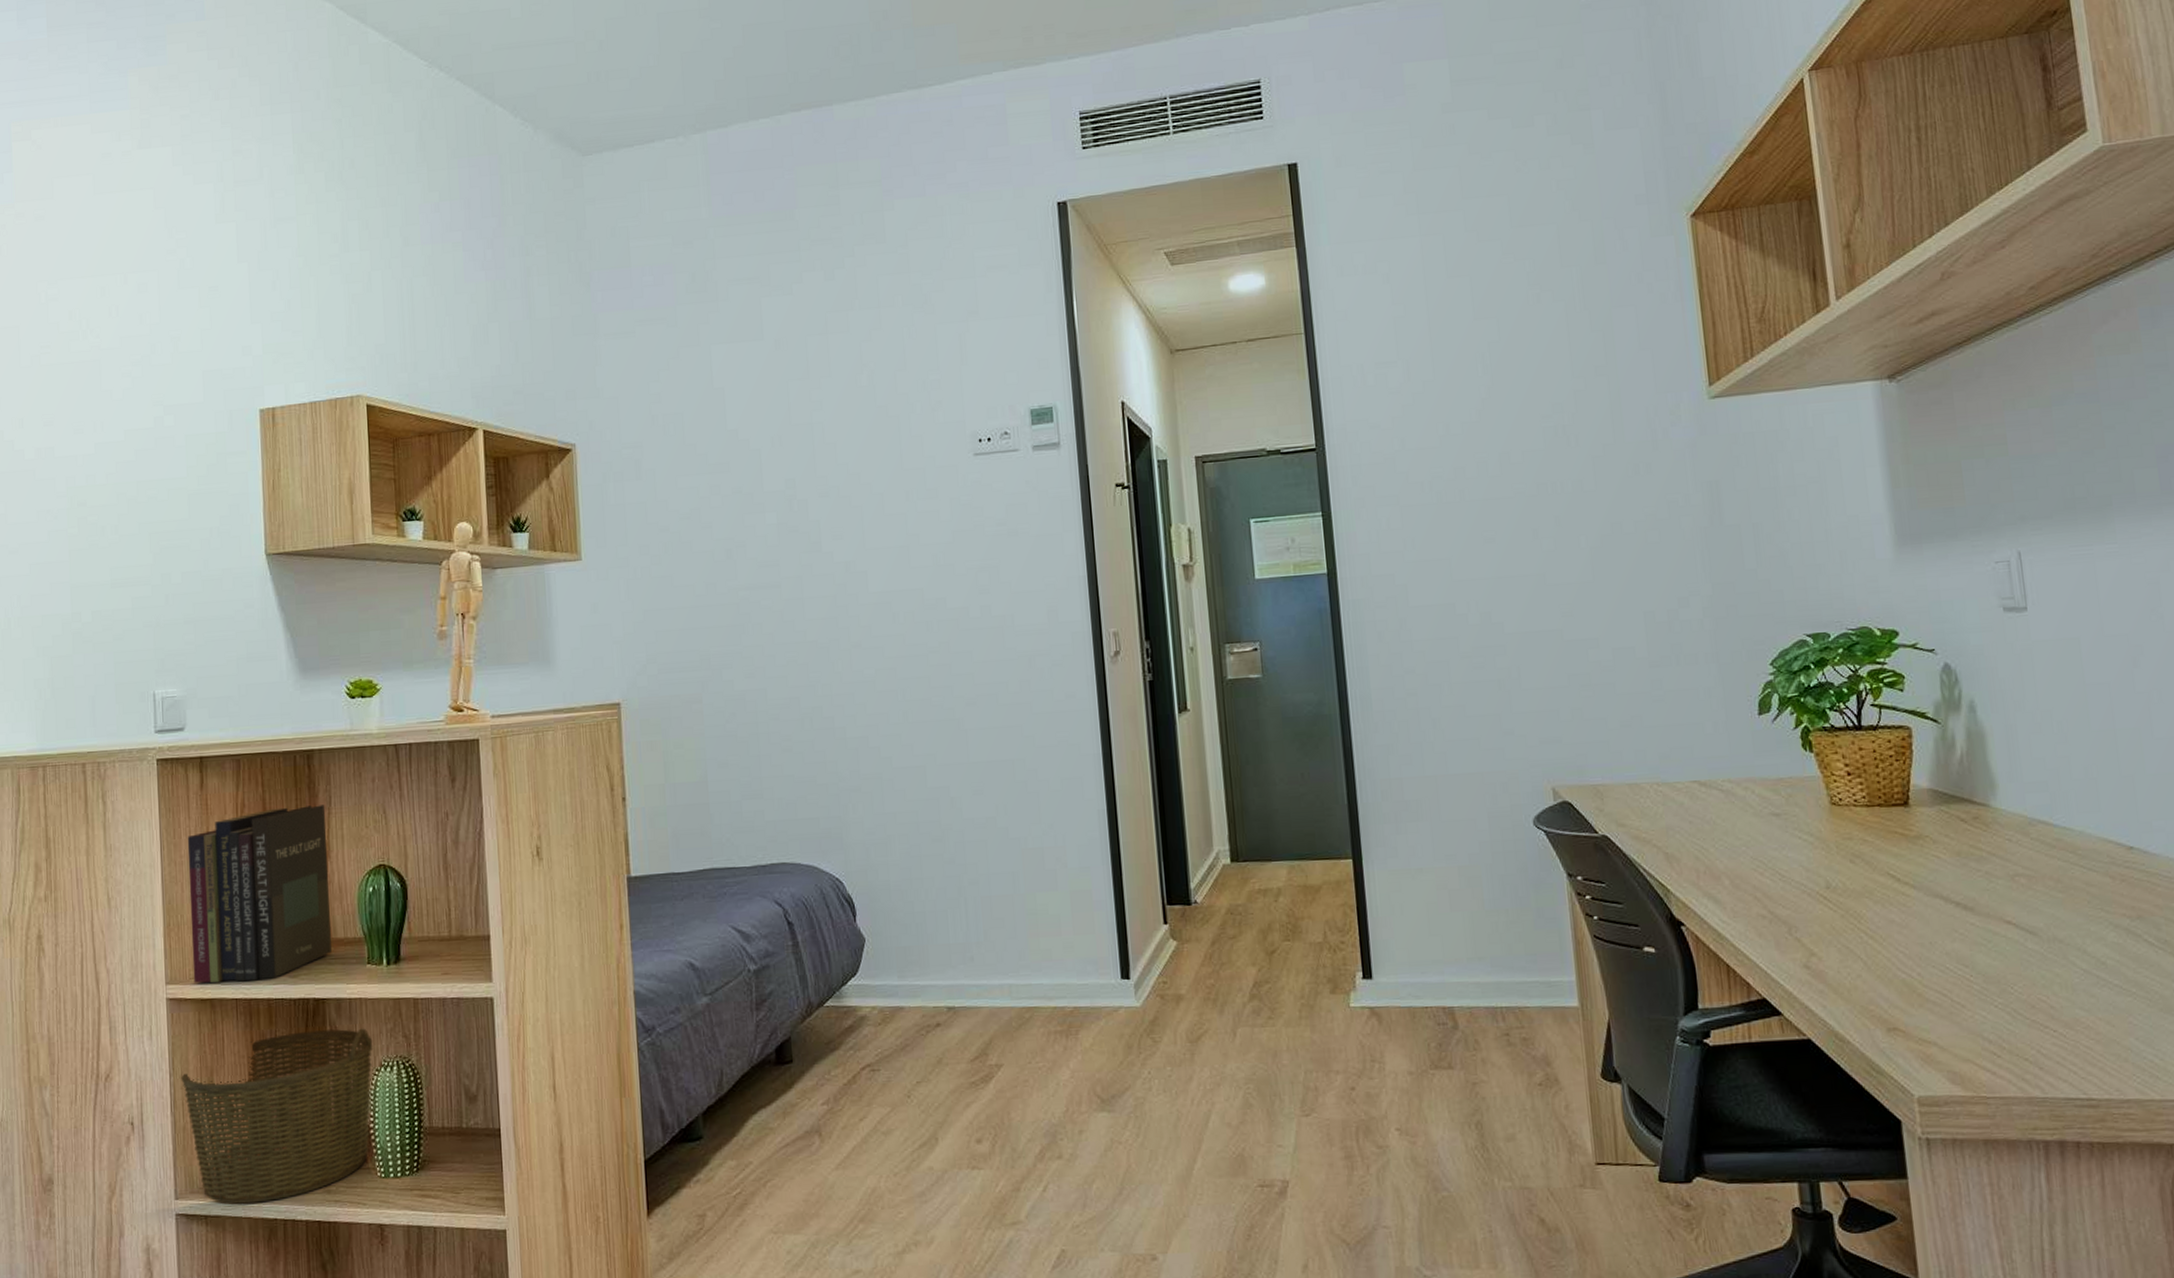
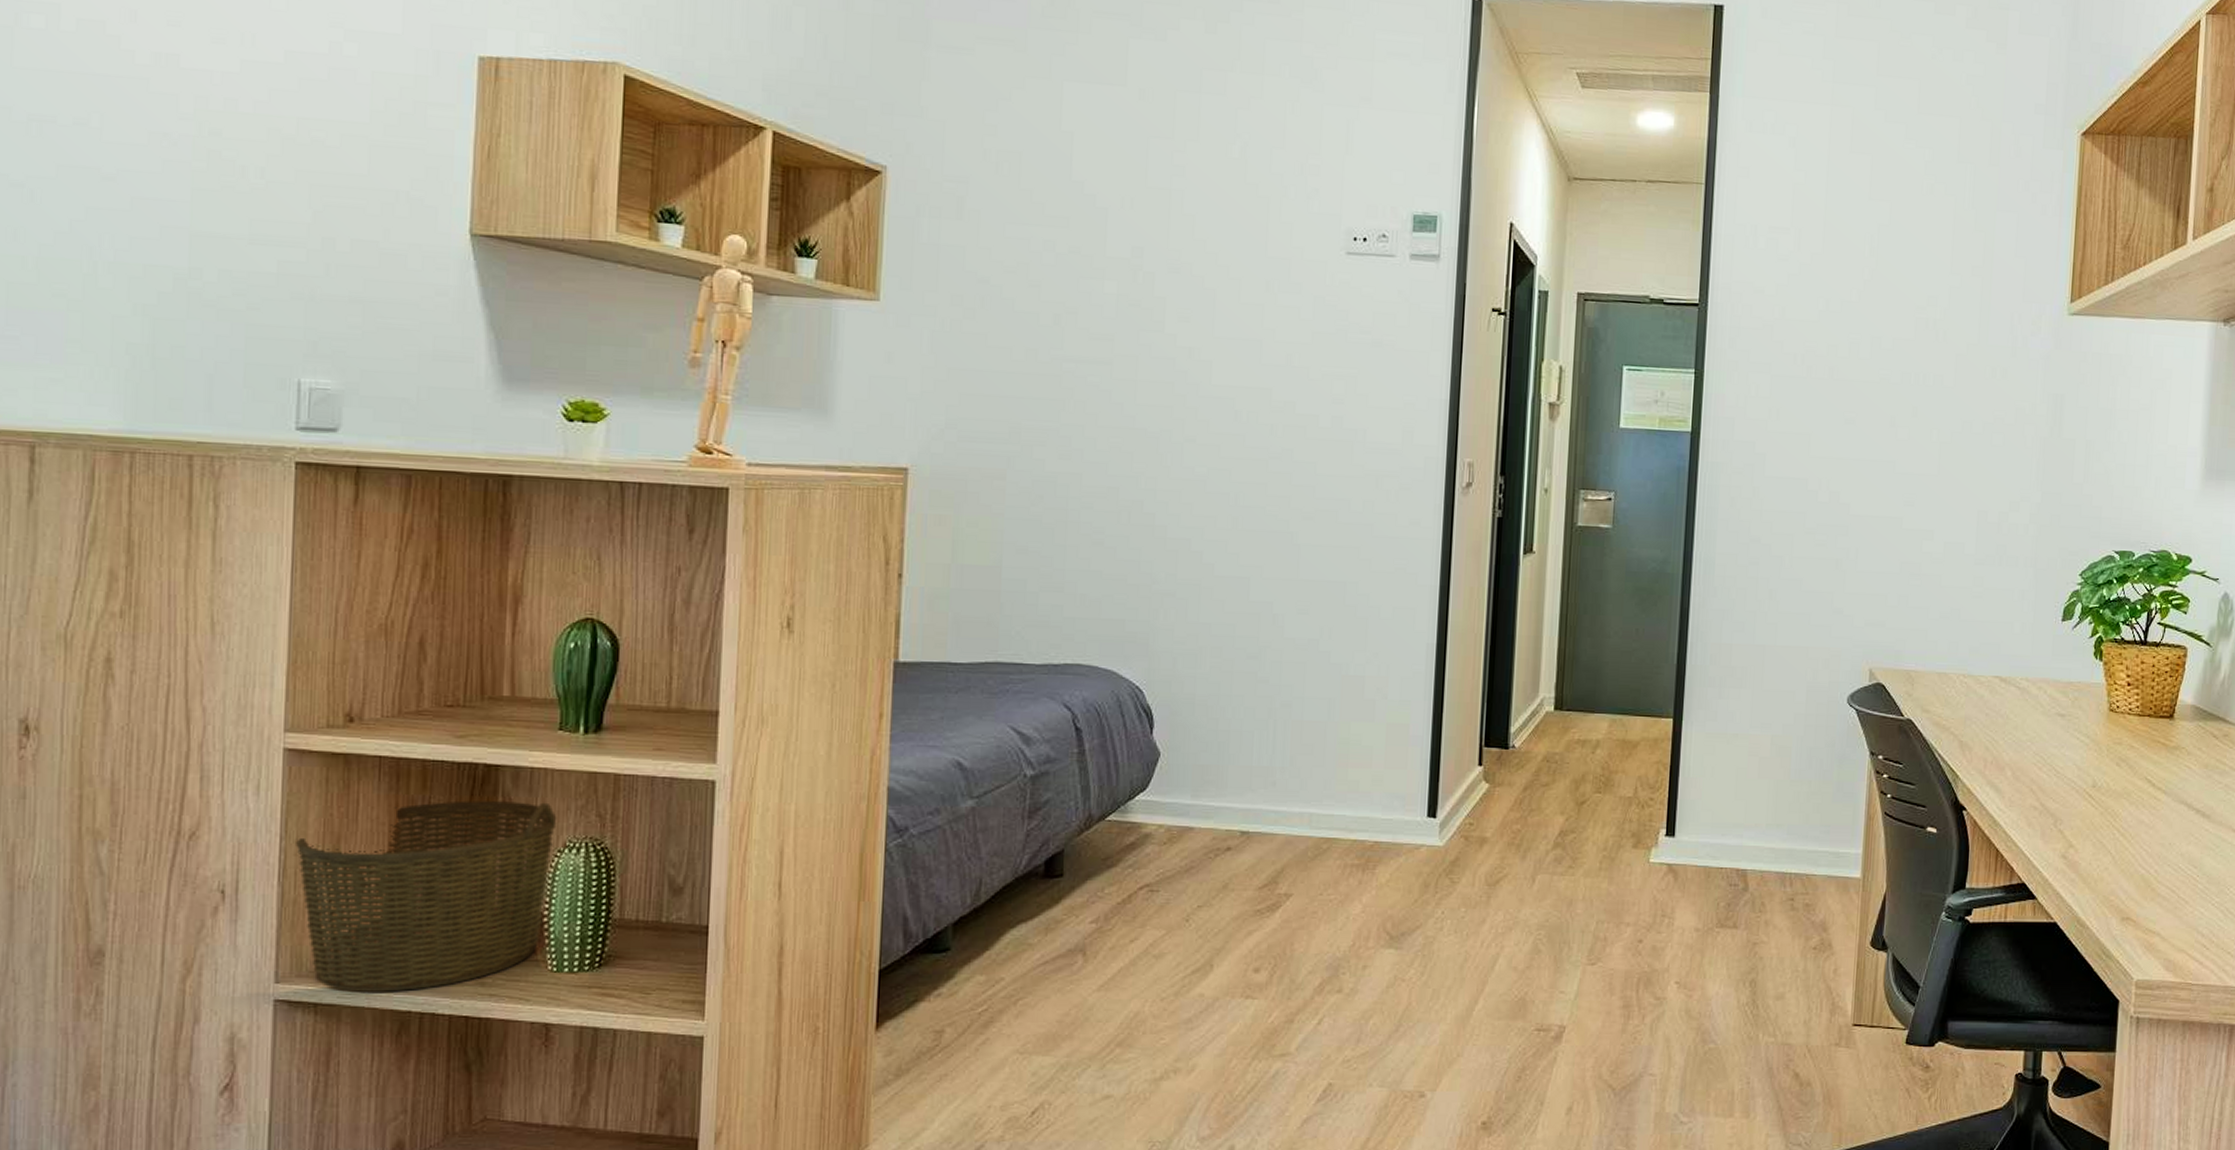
books: present [187,805,332,984] -> none [323,538,522,737]

